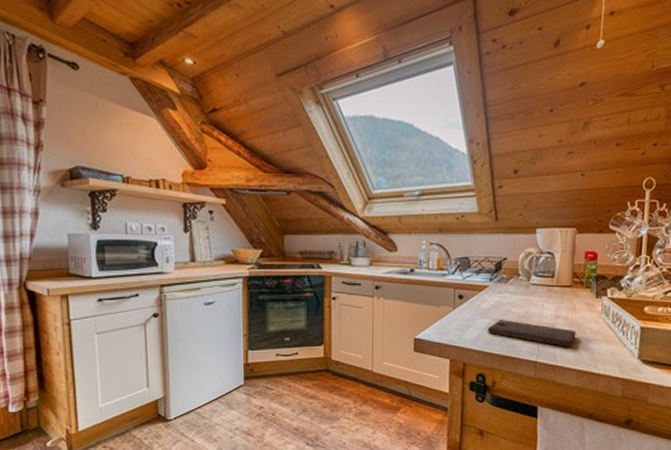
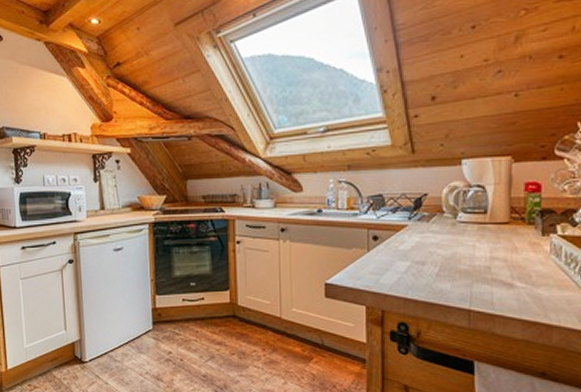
cutting board: present [487,320,576,347] -> none [407,262,519,293]

